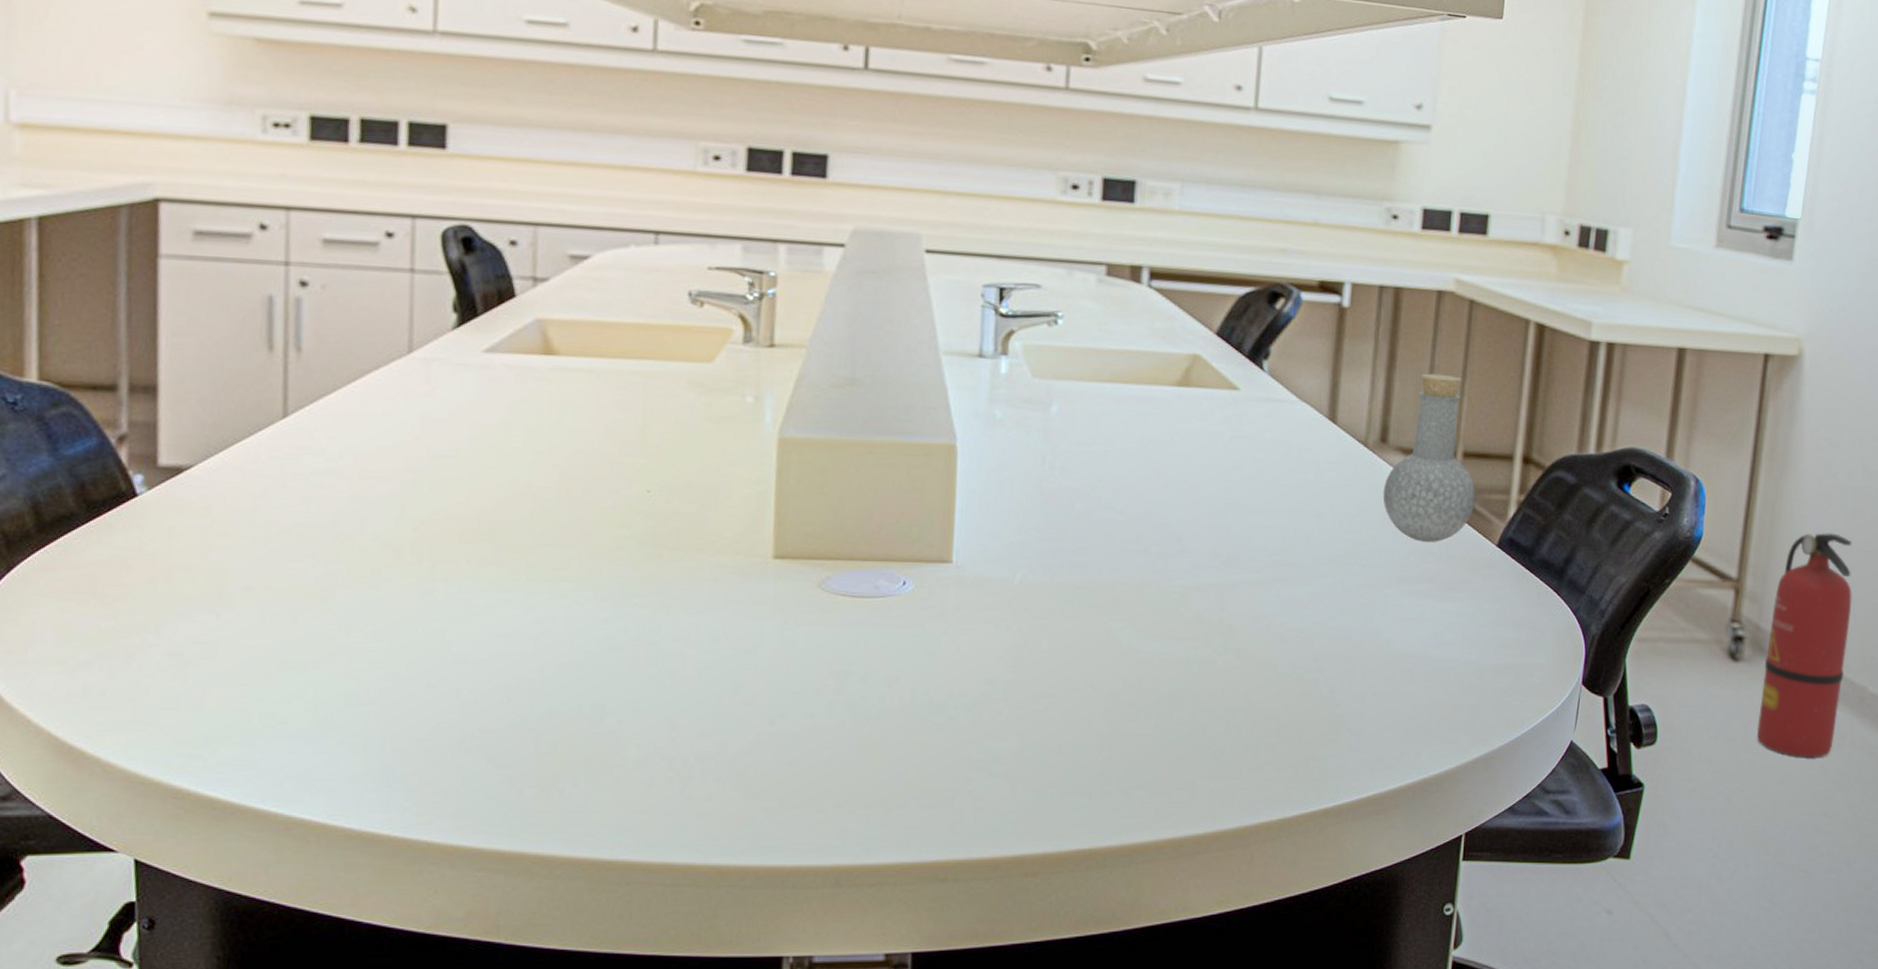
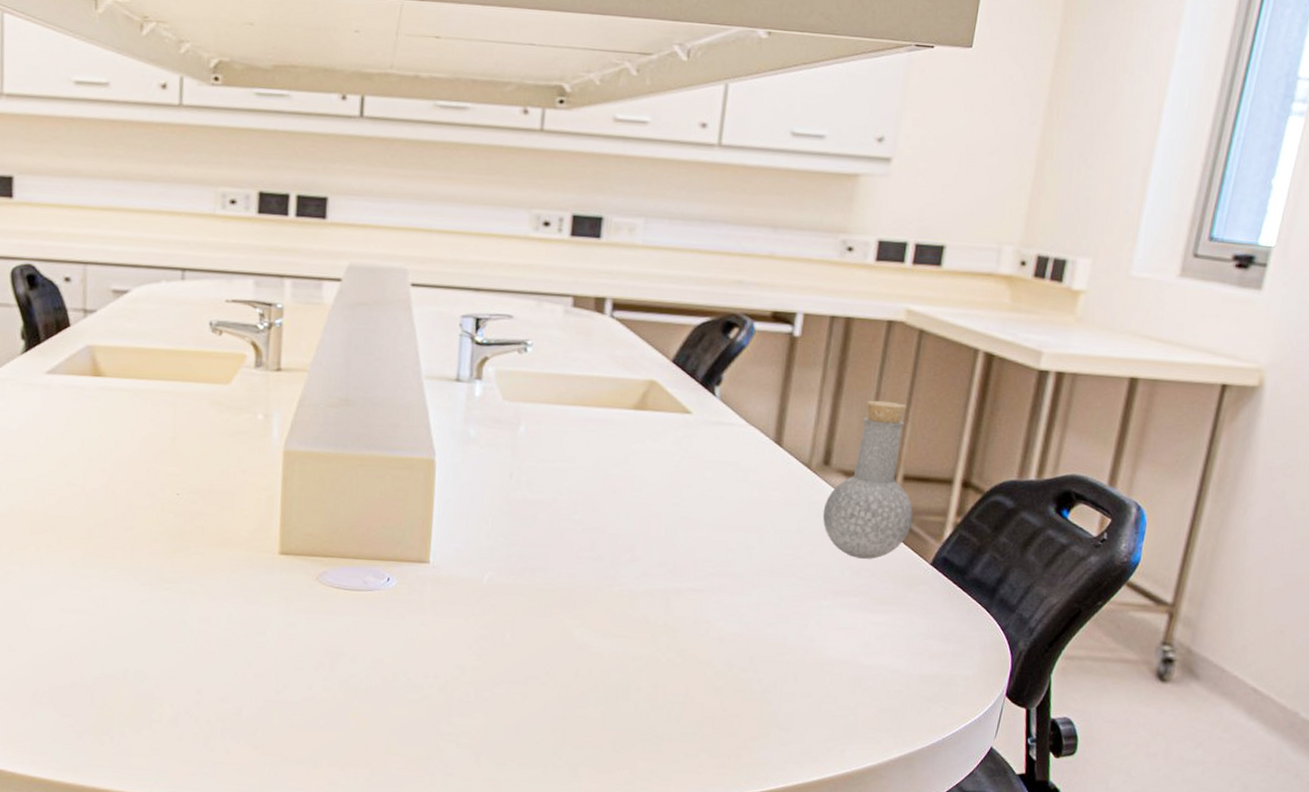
fire extinguisher: present [1756,532,1852,757] -> none [1178,562,1298,777]

